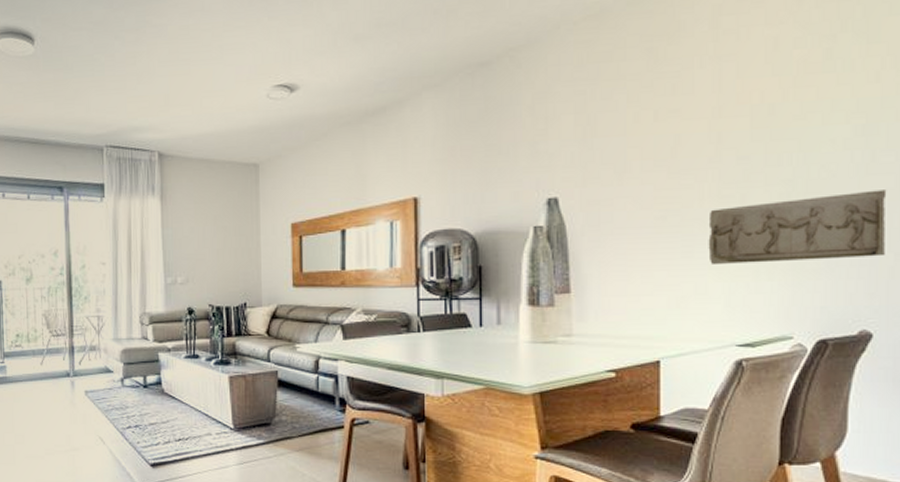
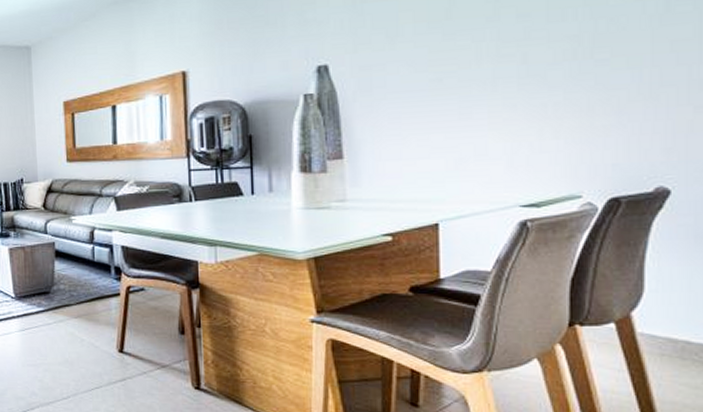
relief sculpture: present [708,190,887,264] -> none [487,40,684,125]

